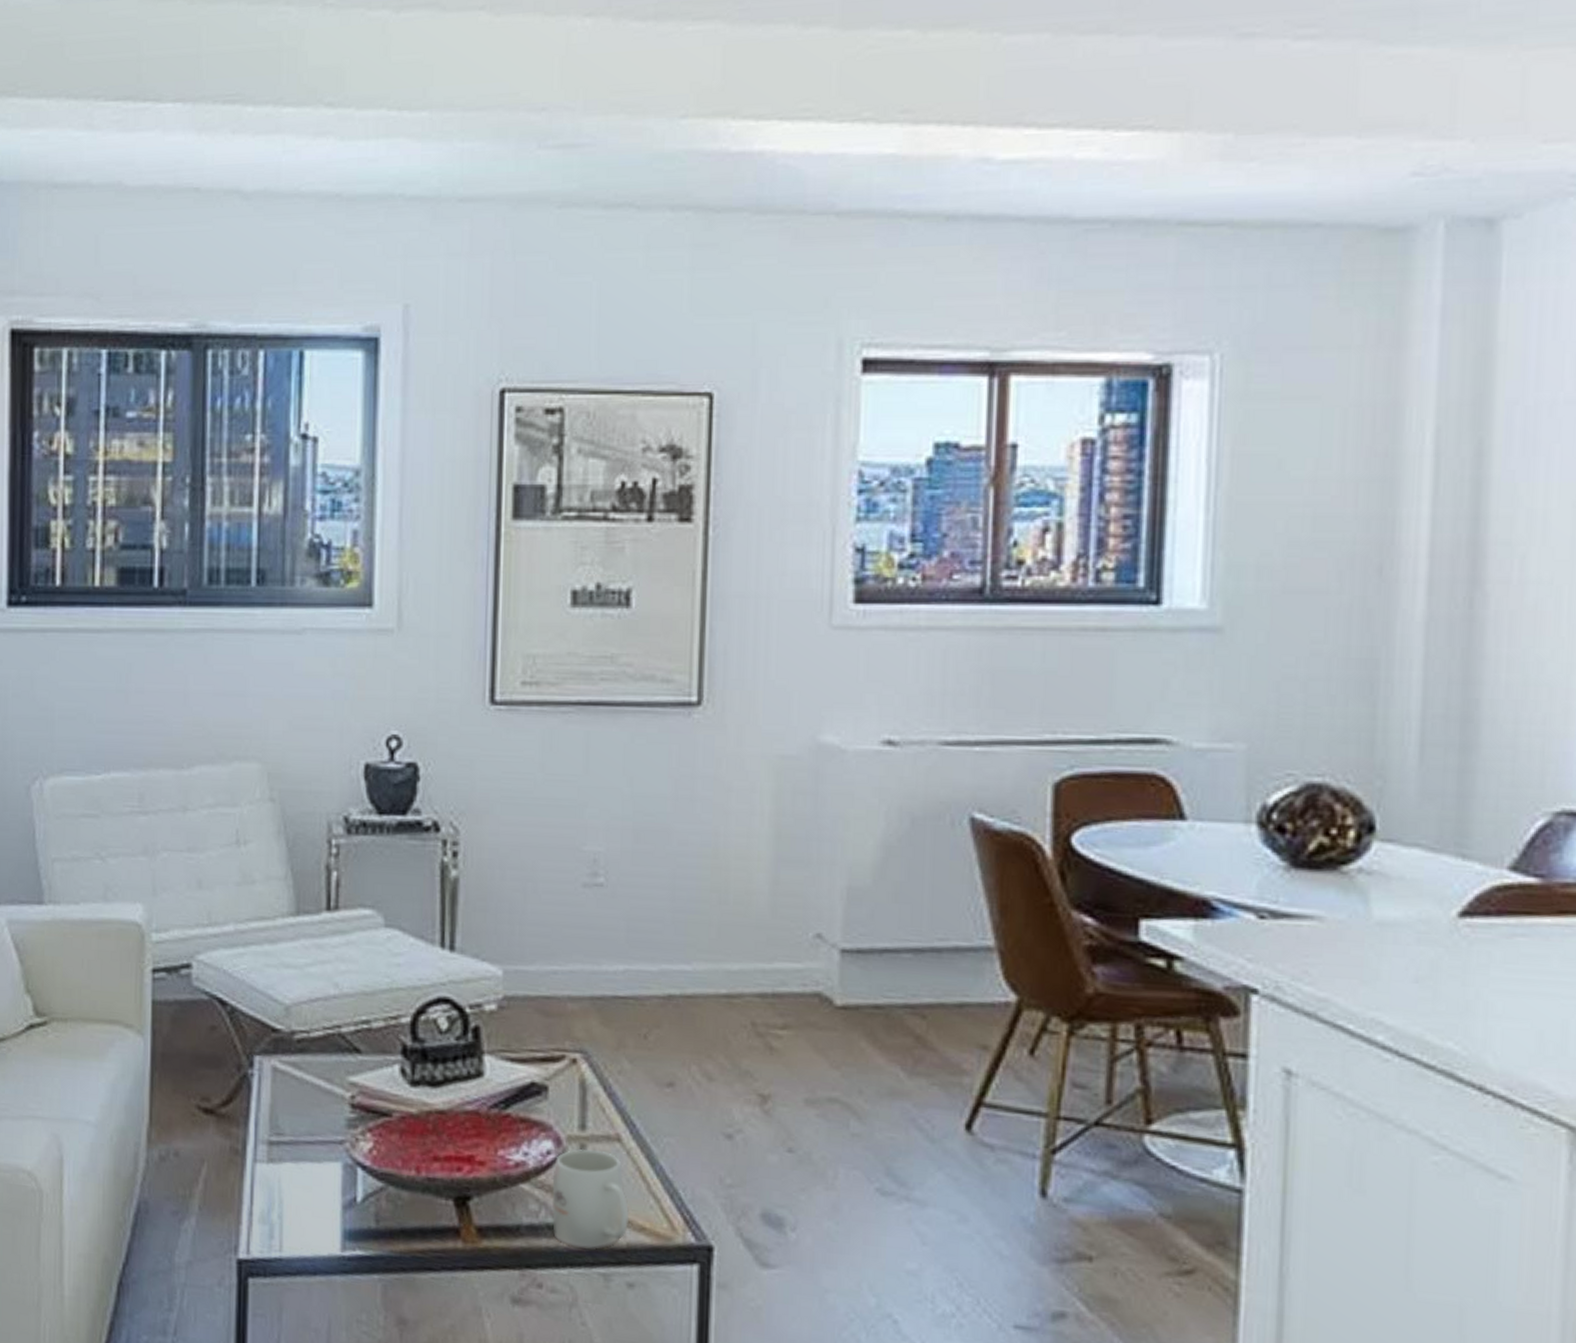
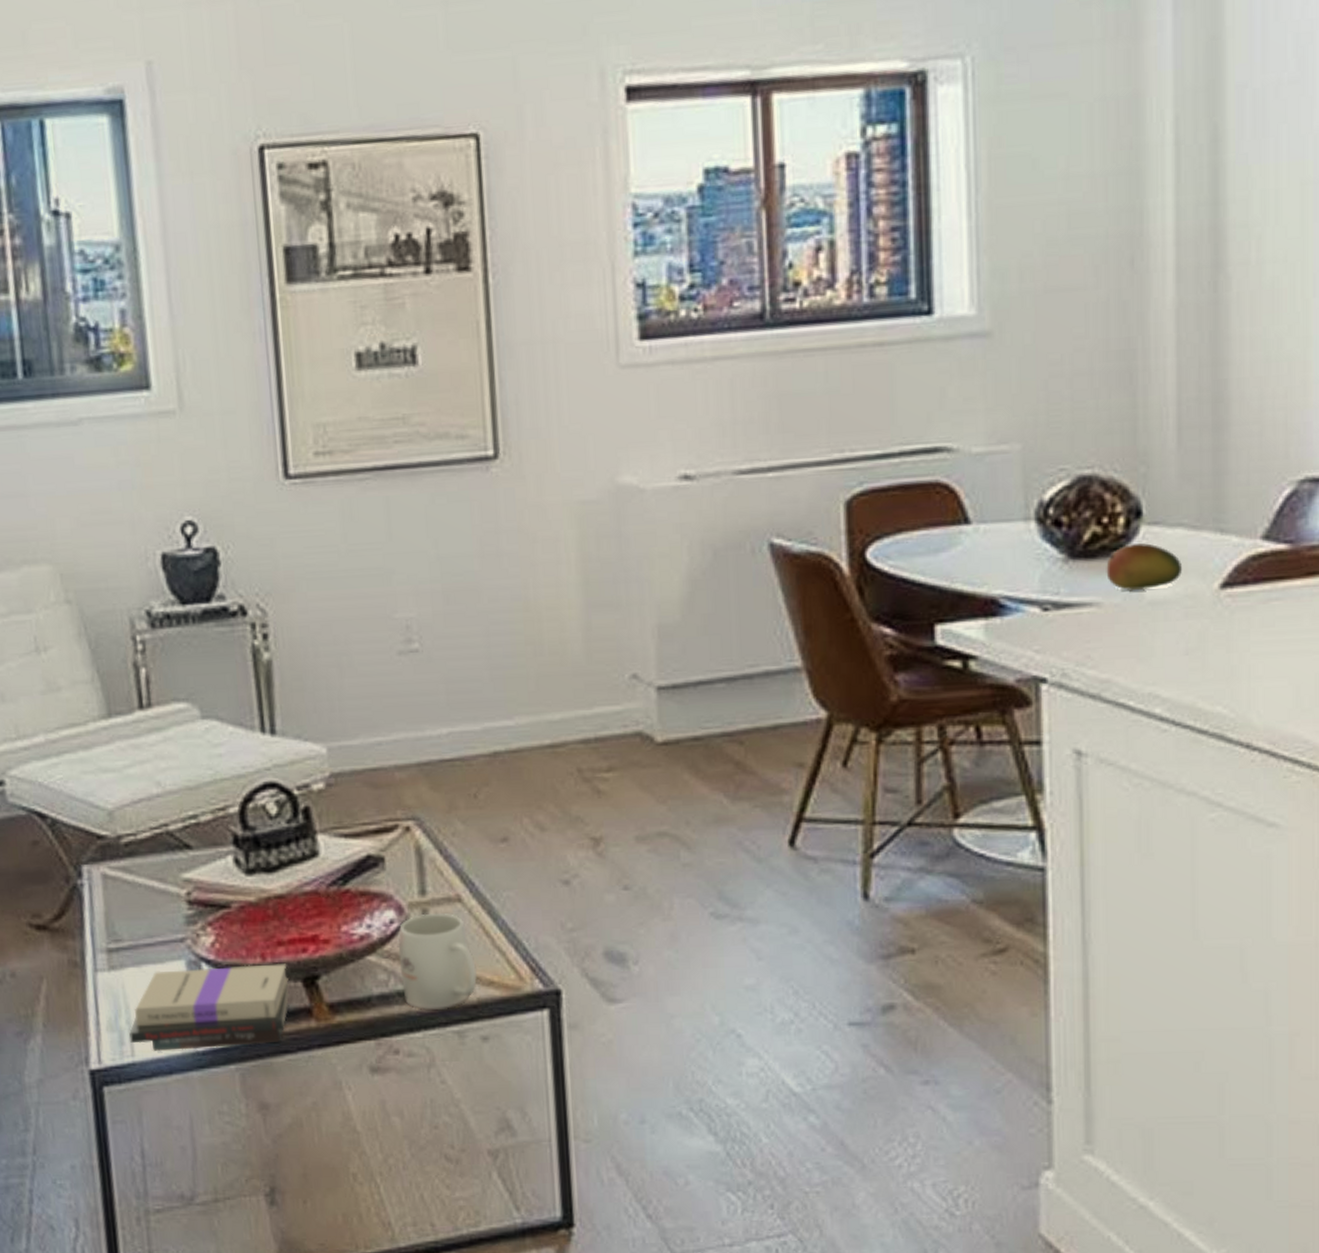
books: none [280,1169,441,1258] -> present [129,963,290,1051]
fruit: none [1331,859,1416,909] -> present [1106,543,1182,591]

